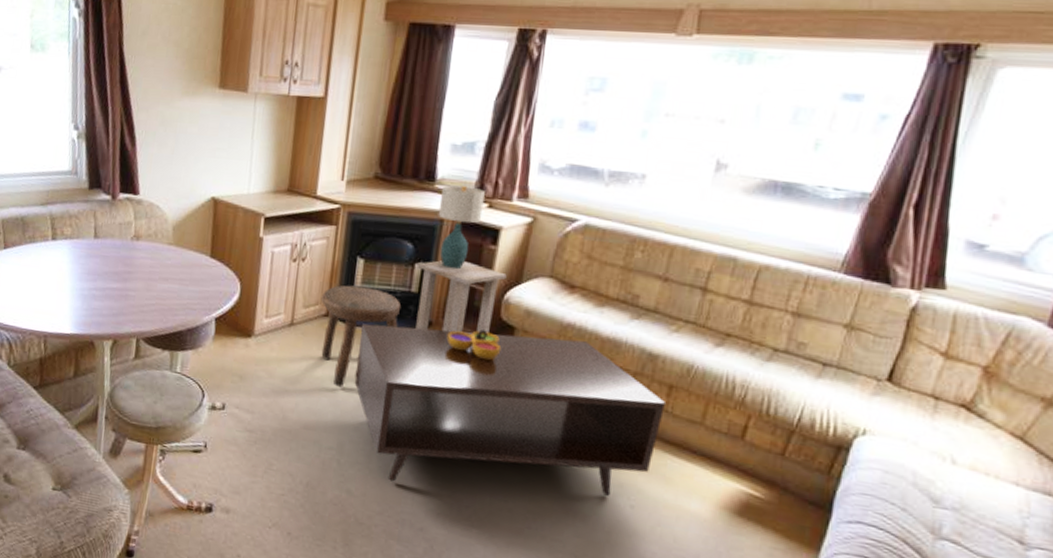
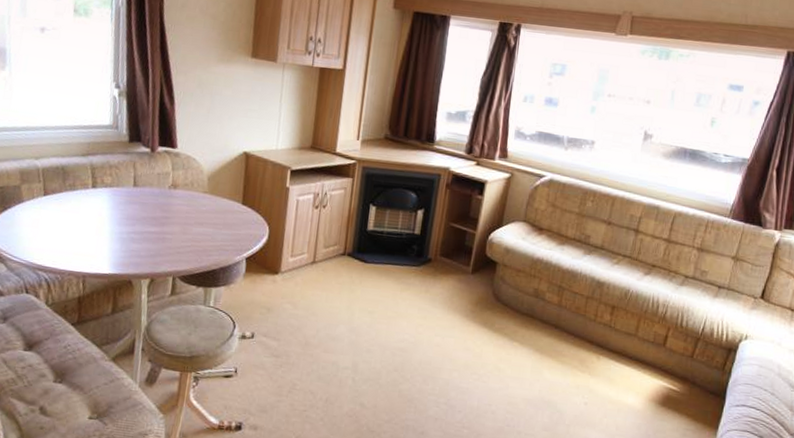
stool: present [320,285,402,388] -> none [339,228,407,316]
coffee table: present [354,323,665,496] -> none [367,261,609,396]
side table: present [415,260,507,334] -> none [418,208,491,268]
table lamp: present [438,185,485,270] -> none [436,146,474,216]
decorative bowl: present [448,329,500,361] -> none [444,264,486,290]

